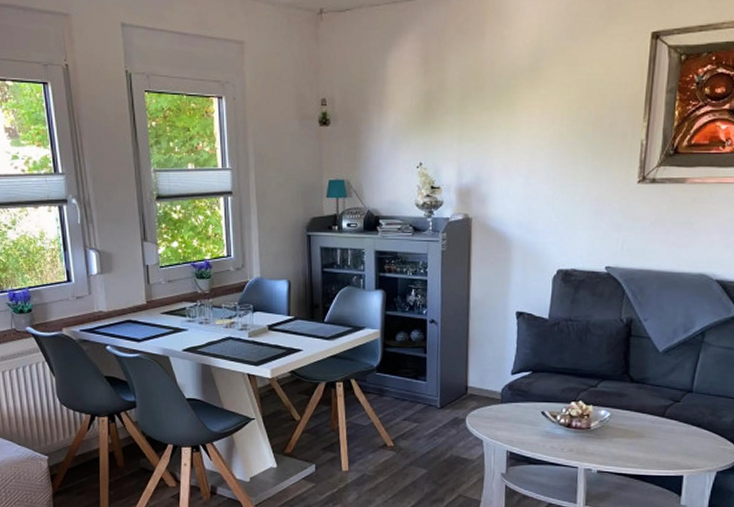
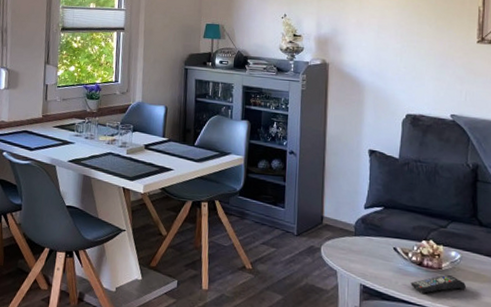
remote control: none [558,434,614,454] -> present [410,275,466,294]

